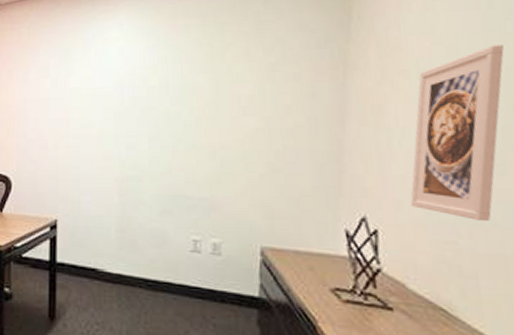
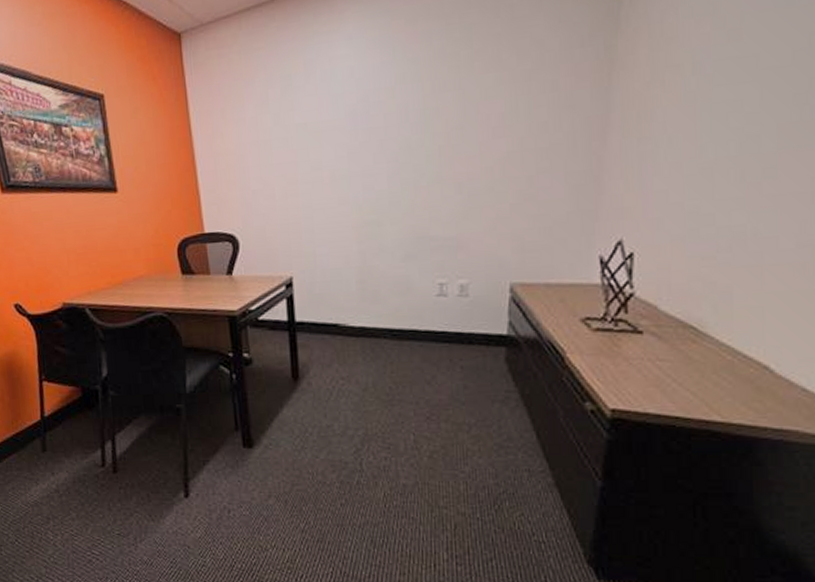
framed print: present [411,45,504,222] -> none [671,22,794,233]

